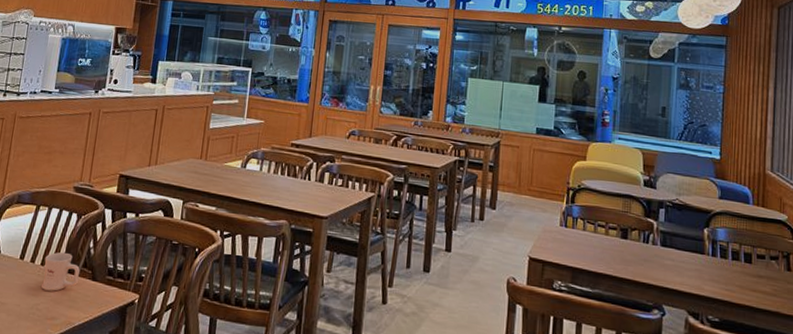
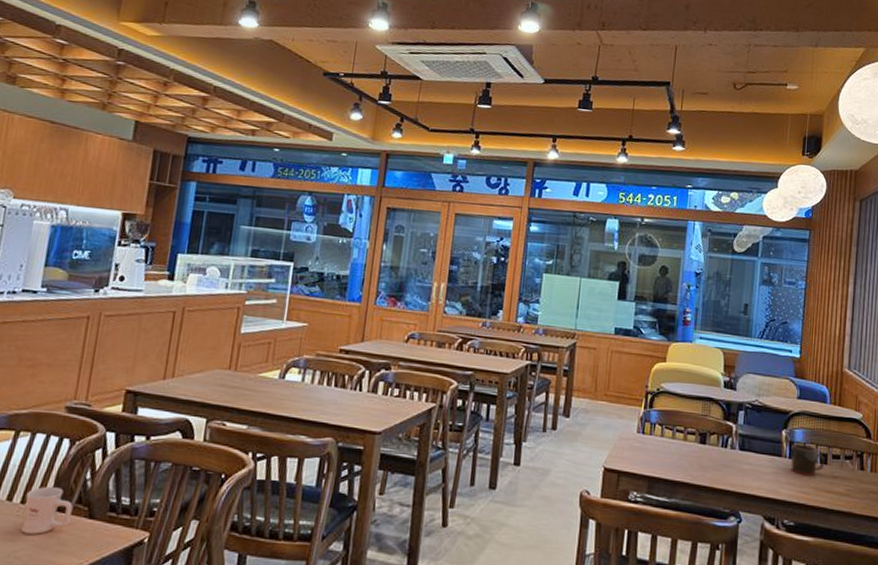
mug: none [713,241,749,274] -> present [790,443,825,476]

